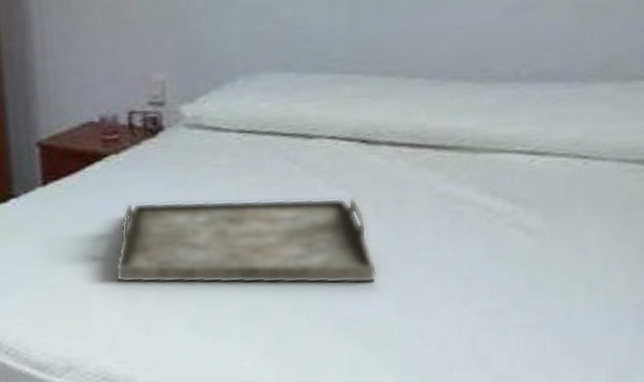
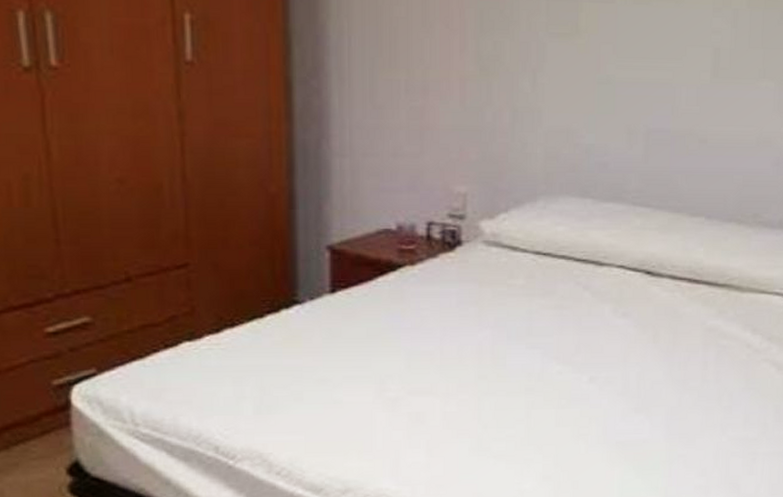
serving tray: present [115,197,378,284] -> none [401,319,652,410]

